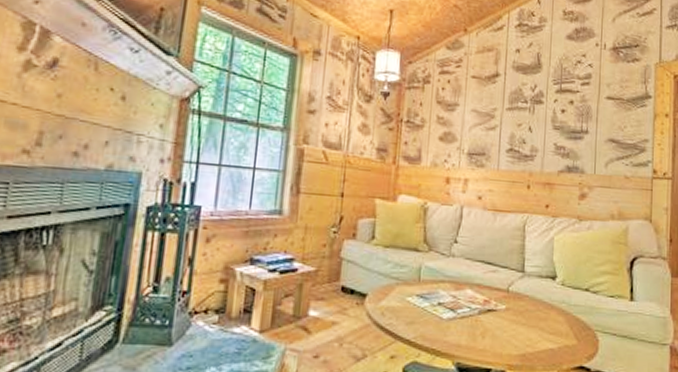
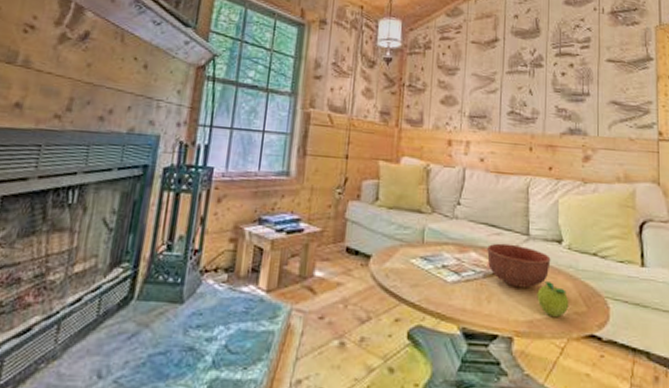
bowl: none [483,280,545,324] -> present [487,243,551,288]
fruit: none [530,317,561,351] -> present [537,281,569,318]

